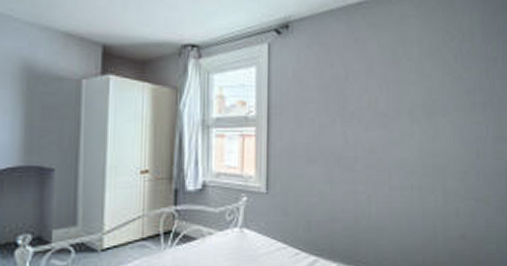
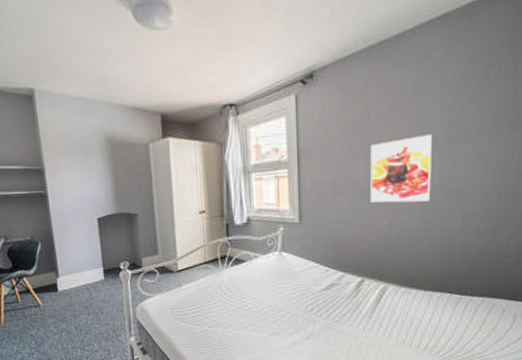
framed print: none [347,103,411,176] -> present [369,134,432,203]

